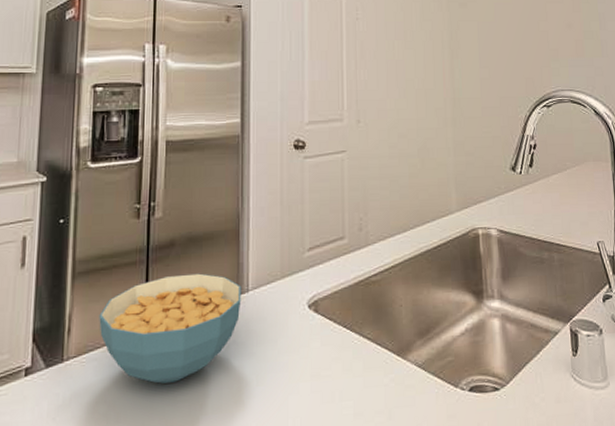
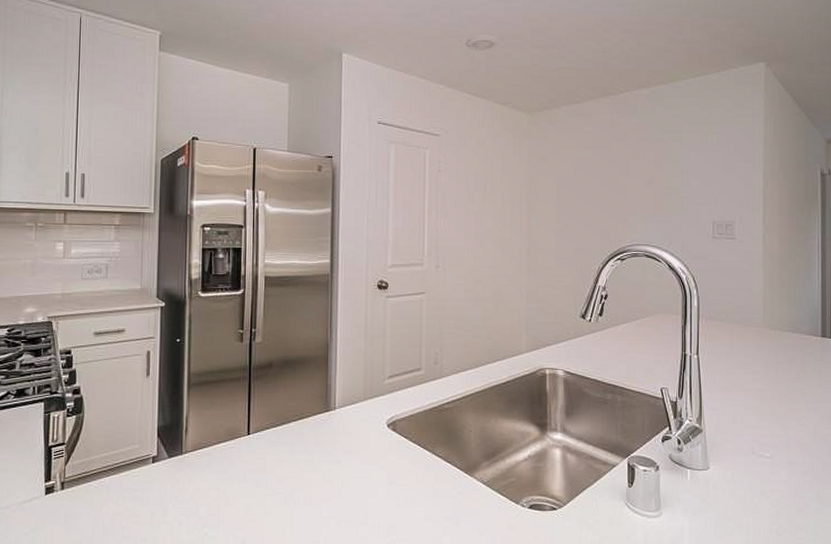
cereal bowl: present [99,273,242,384] -> none [210,391,329,478]

